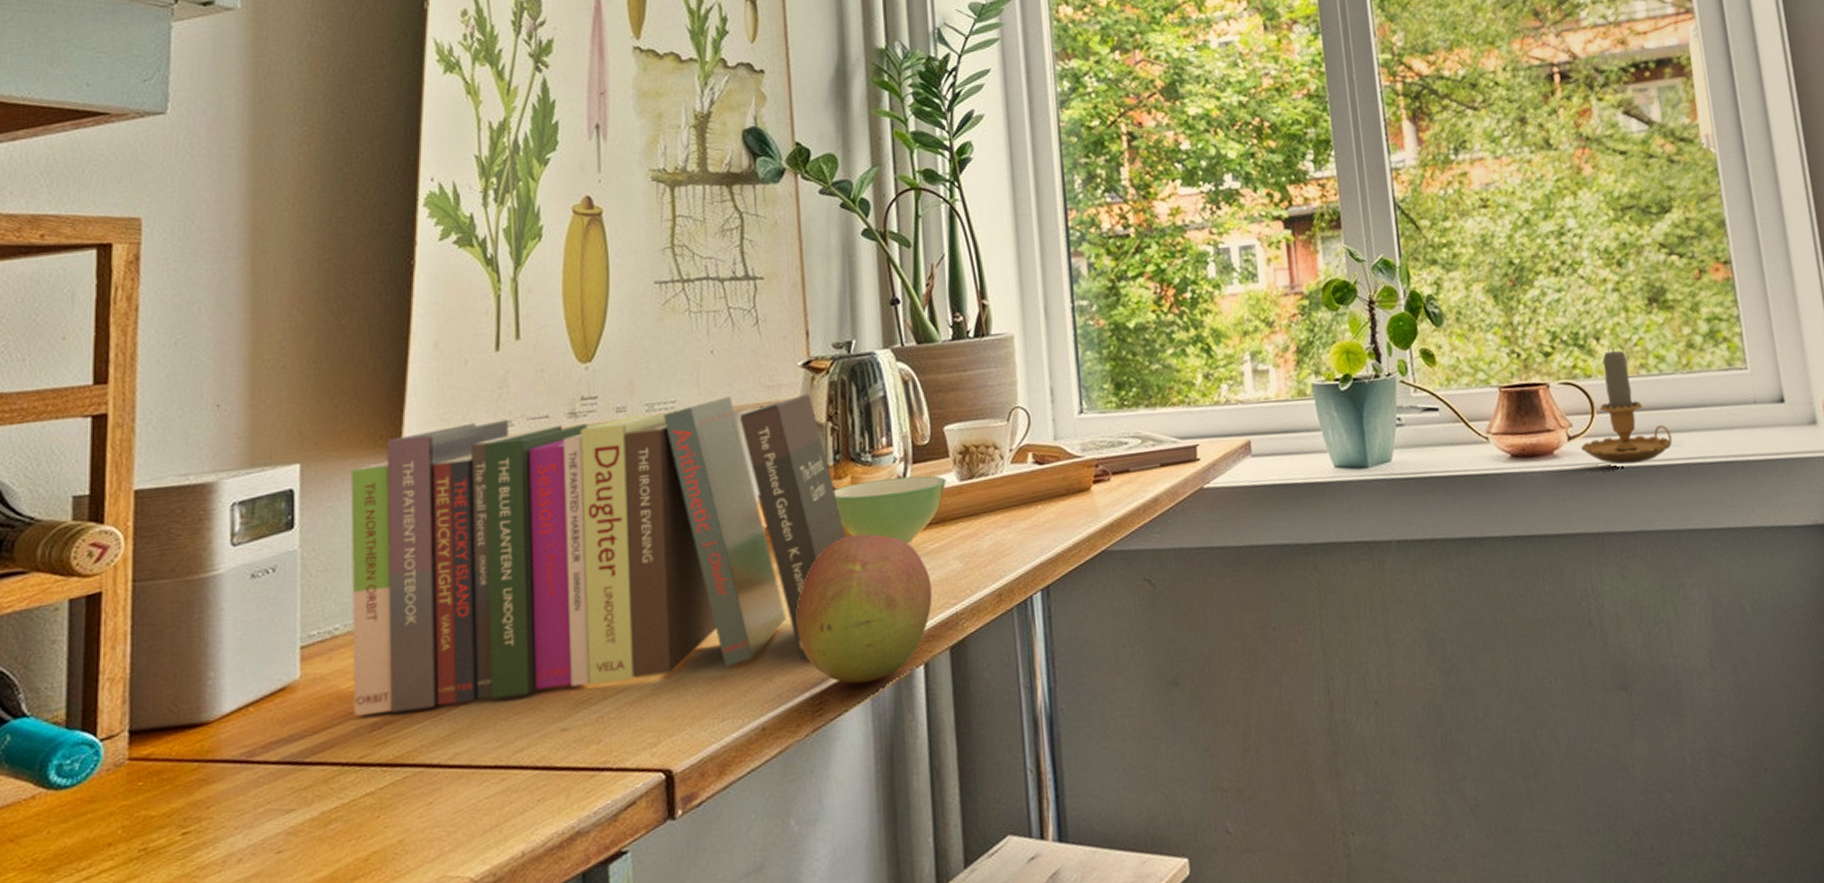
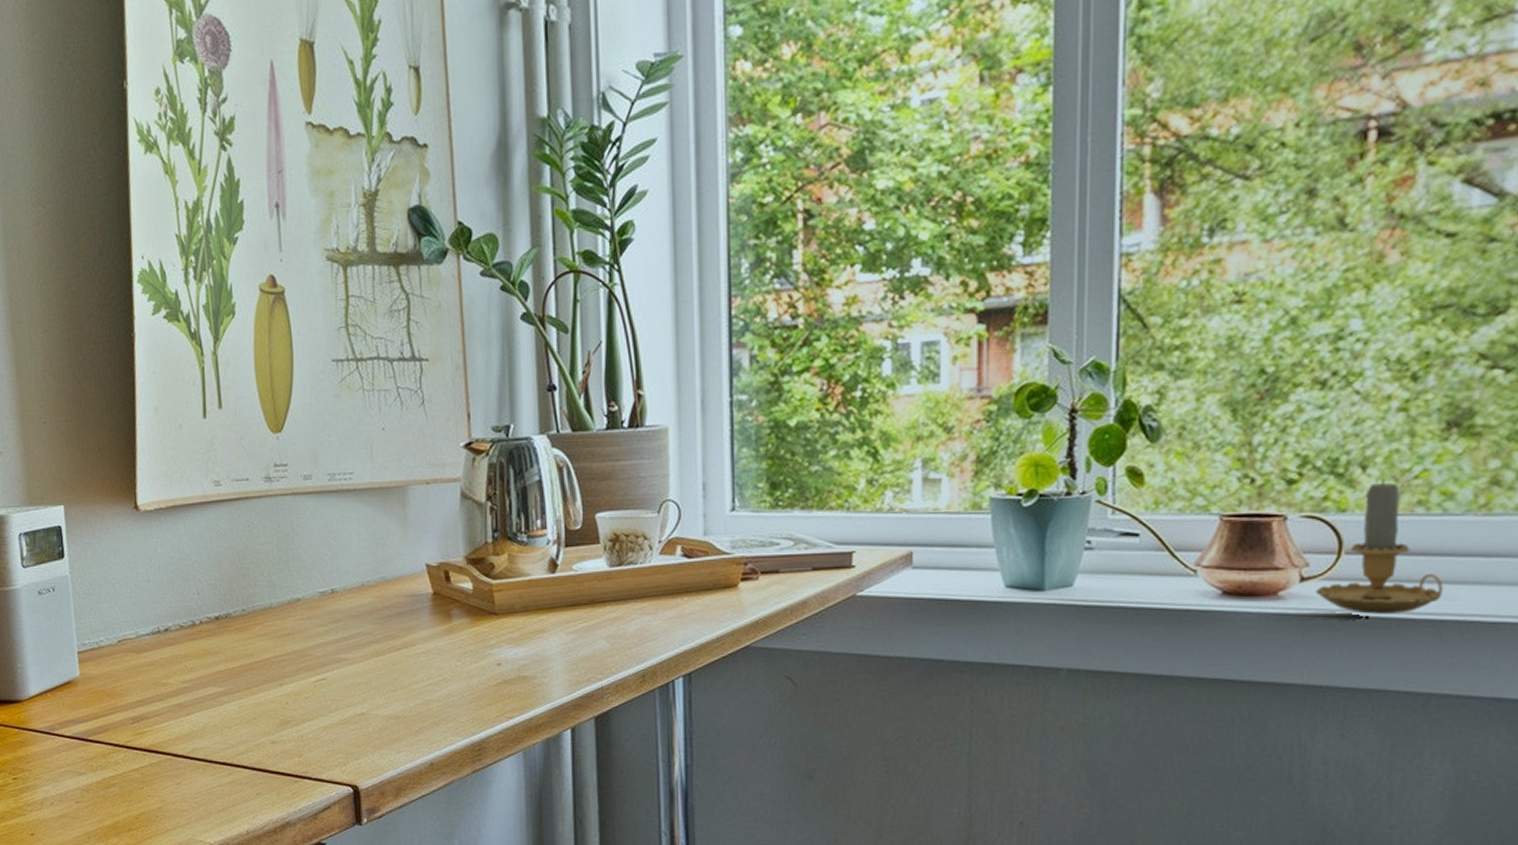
books: present [350,393,847,716] -> none [101,472,504,711]
fruit: present [796,533,932,684] -> none [459,608,580,737]
bowl: present [833,475,946,547] -> none [492,559,596,623]

